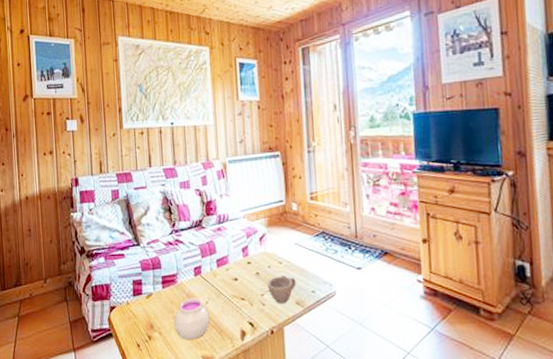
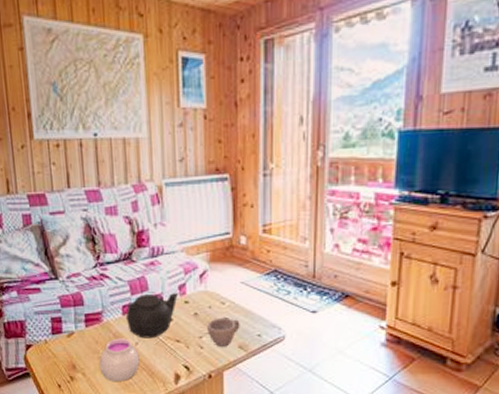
teapot: none [197,254,243,298] -> present [125,292,179,339]

